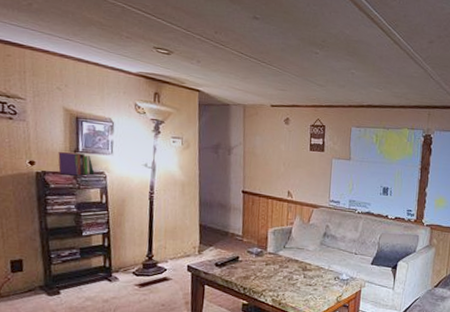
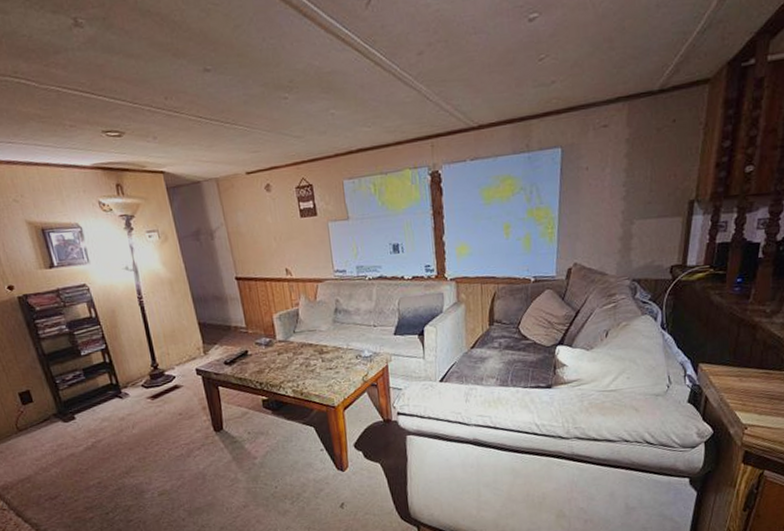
books: present [58,151,95,176] -> none [34,268,77,295]

